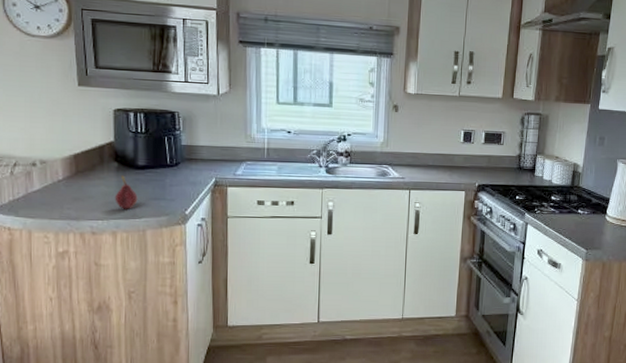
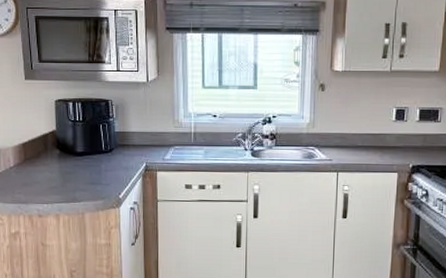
fruit: present [115,175,138,209] -> none [57,162,77,194]

